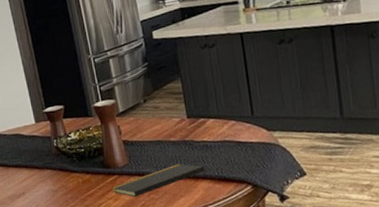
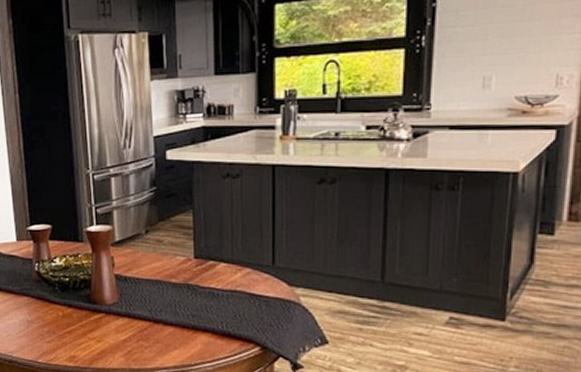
notepad: present [111,164,208,197] -> none [95,310,209,342]

